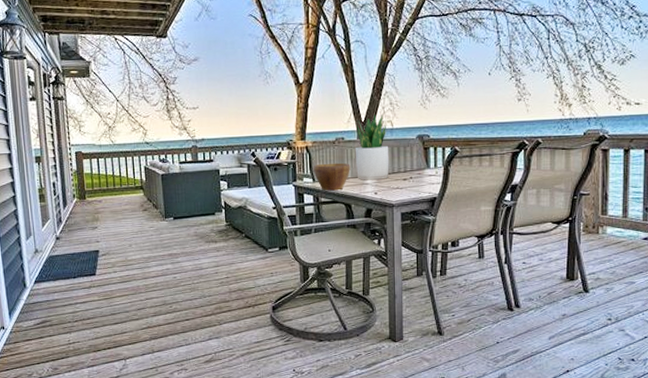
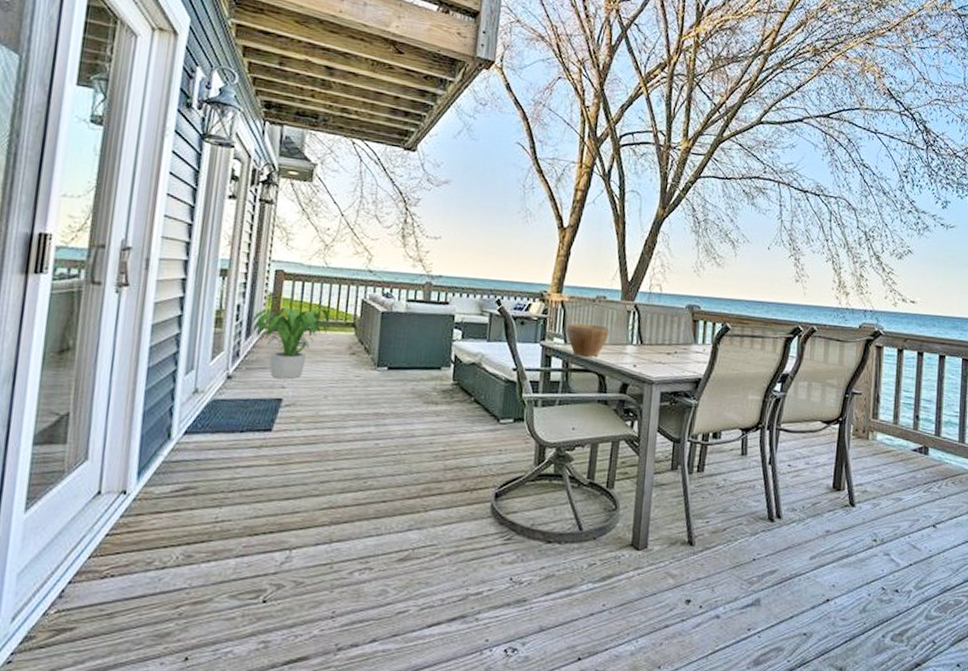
potted plant: none [65,178,124,236] -> present [251,307,330,380]
planter: present [355,114,389,180] -> none [615,274,655,351]

